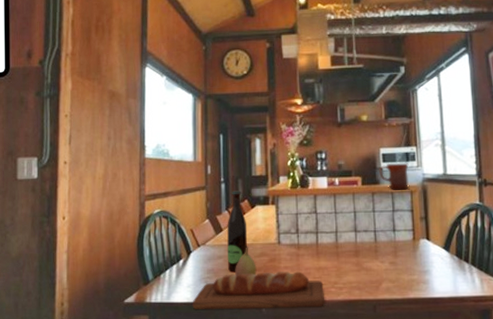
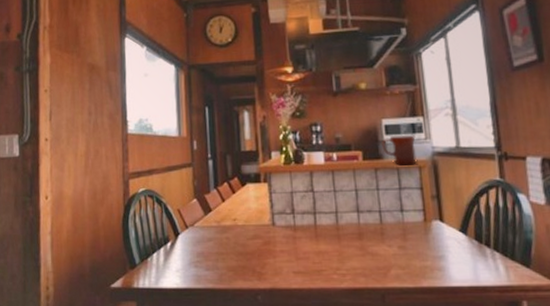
bread loaf: present [192,271,324,310] -> none [182,256,326,297]
bottle: present [227,191,248,273] -> none [216,167,239,256]
fruit: present [235,246,257,276] -> none [226,227,250,260]

